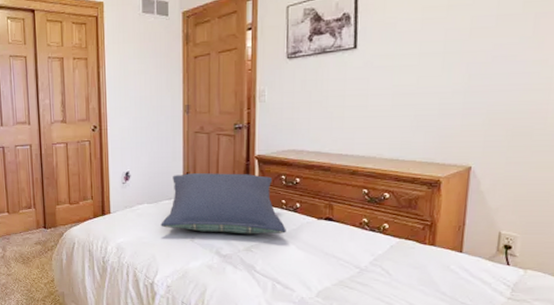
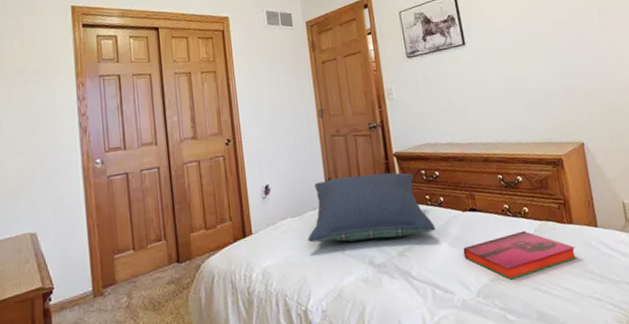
hardback book: none [310,245,432,288] -> present [463,230,577,280]

